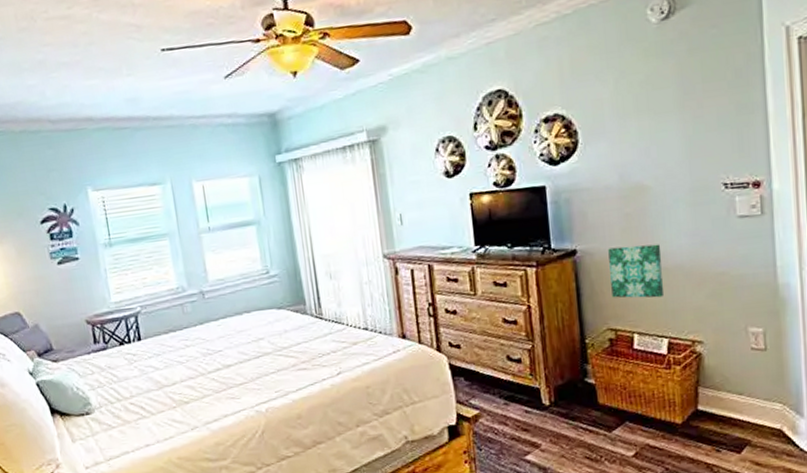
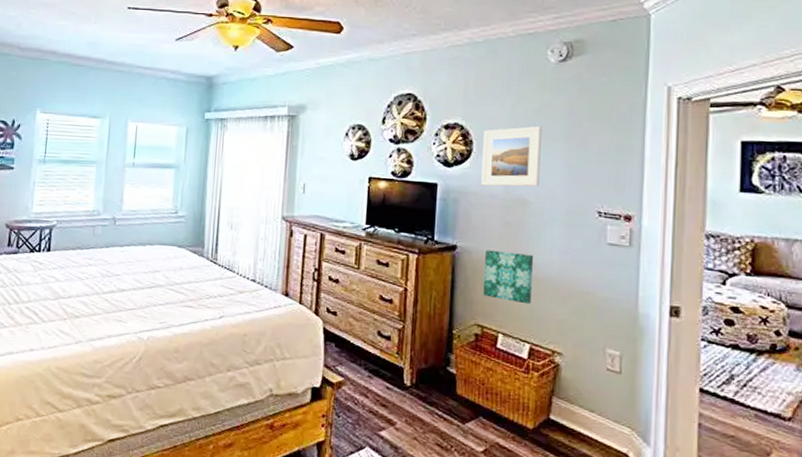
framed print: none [588,99,656,179] -> present [481,125,542,187]

